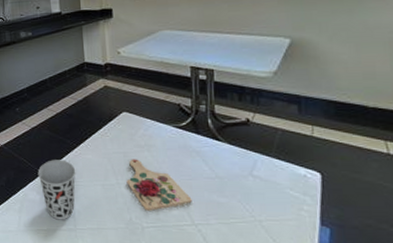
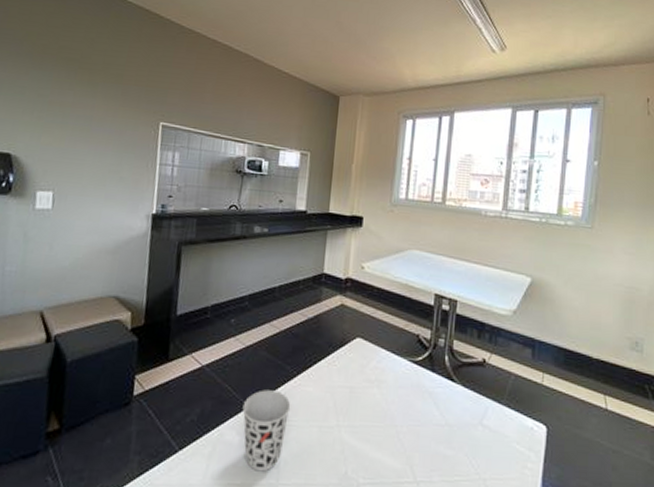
cutting board: present [126,159,192,211] -> none [348,396,417,463]

